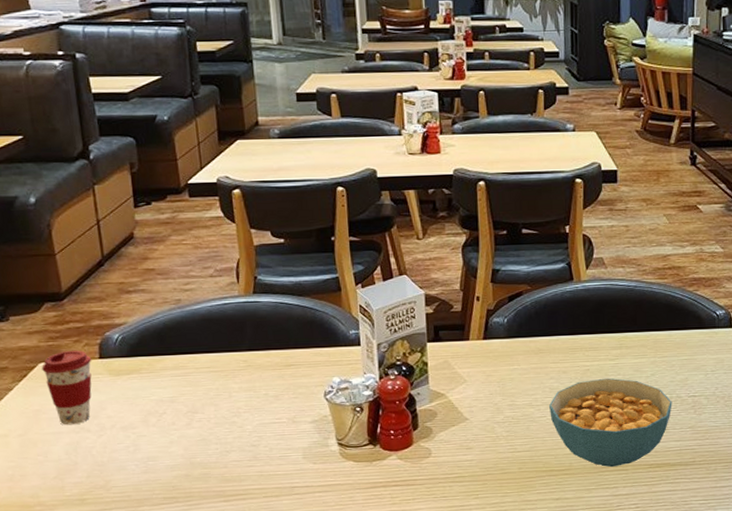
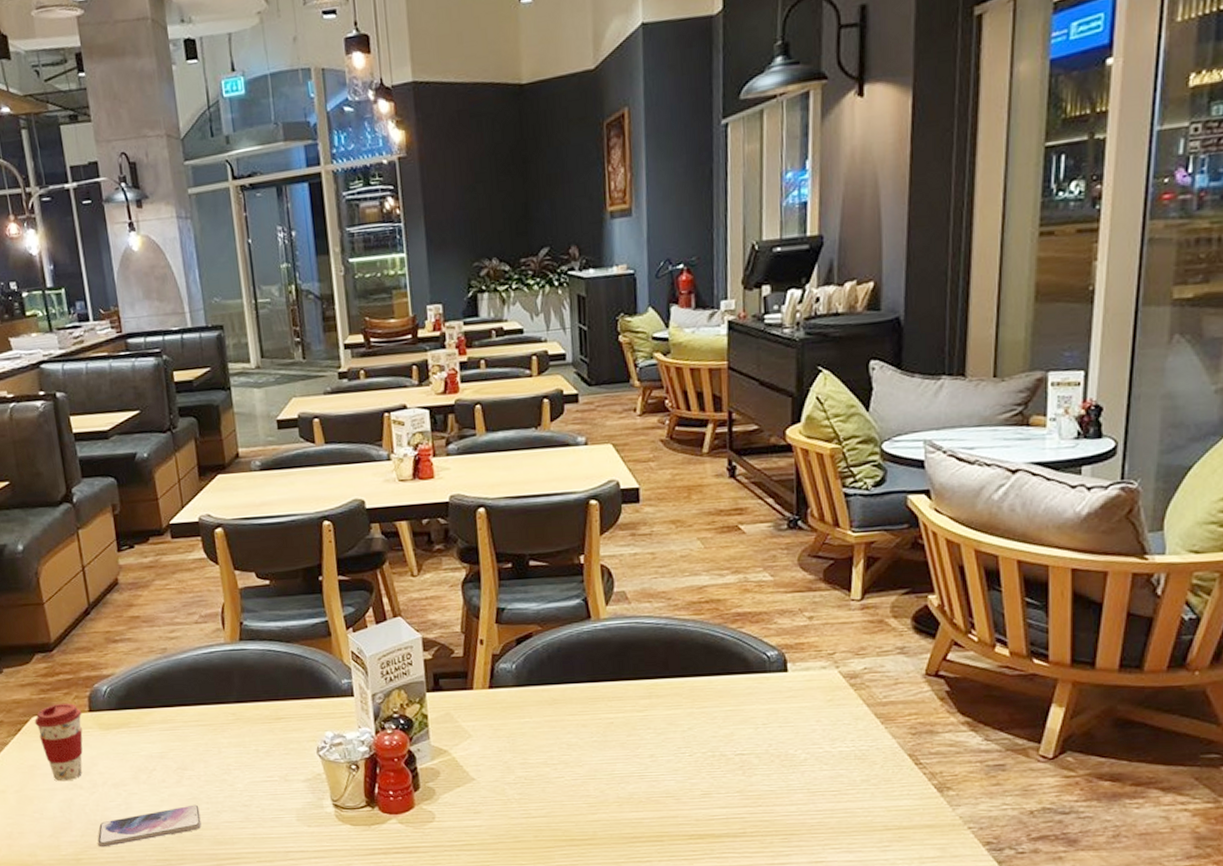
smartphone: none [104,445,210,488] -> present [97,804,202,848]
cereal bowl: present [549,378,672,468] -> none [567,732,715,838]

